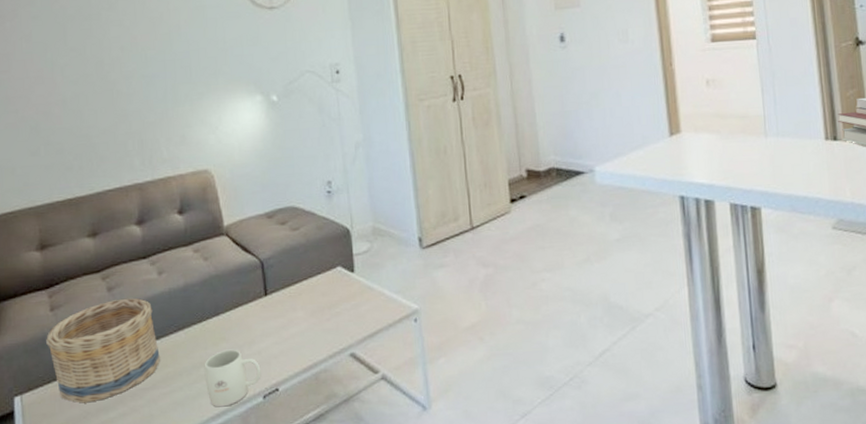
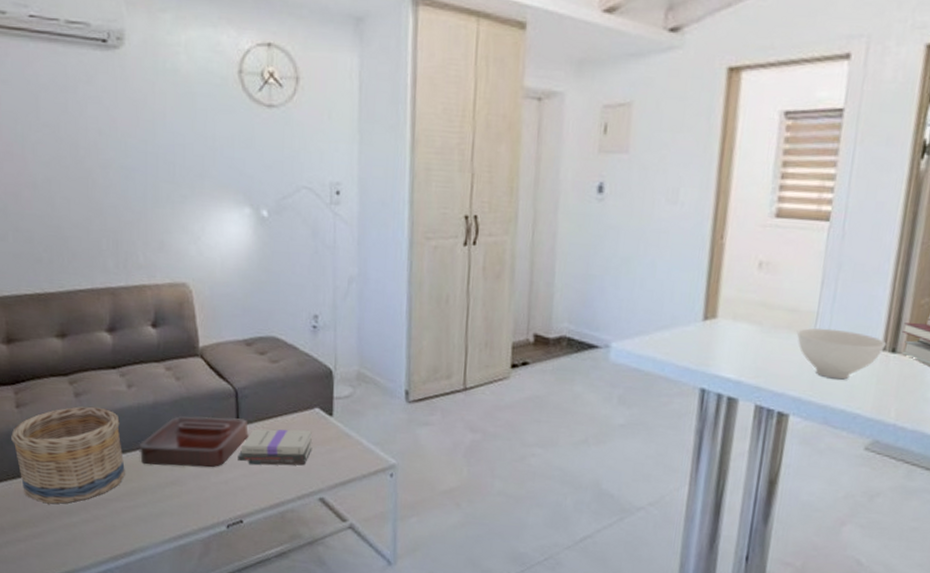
decorative tray: none [172,288,277,347] -> present [139,415,249,467]
mug: present [204,349,261,407] -> none [169,474,227,530]
books: none [268,288,339,332] -> present [238,429,313,466]
bowl: none [750,127,828,171] -> present [796,327,887,380]

